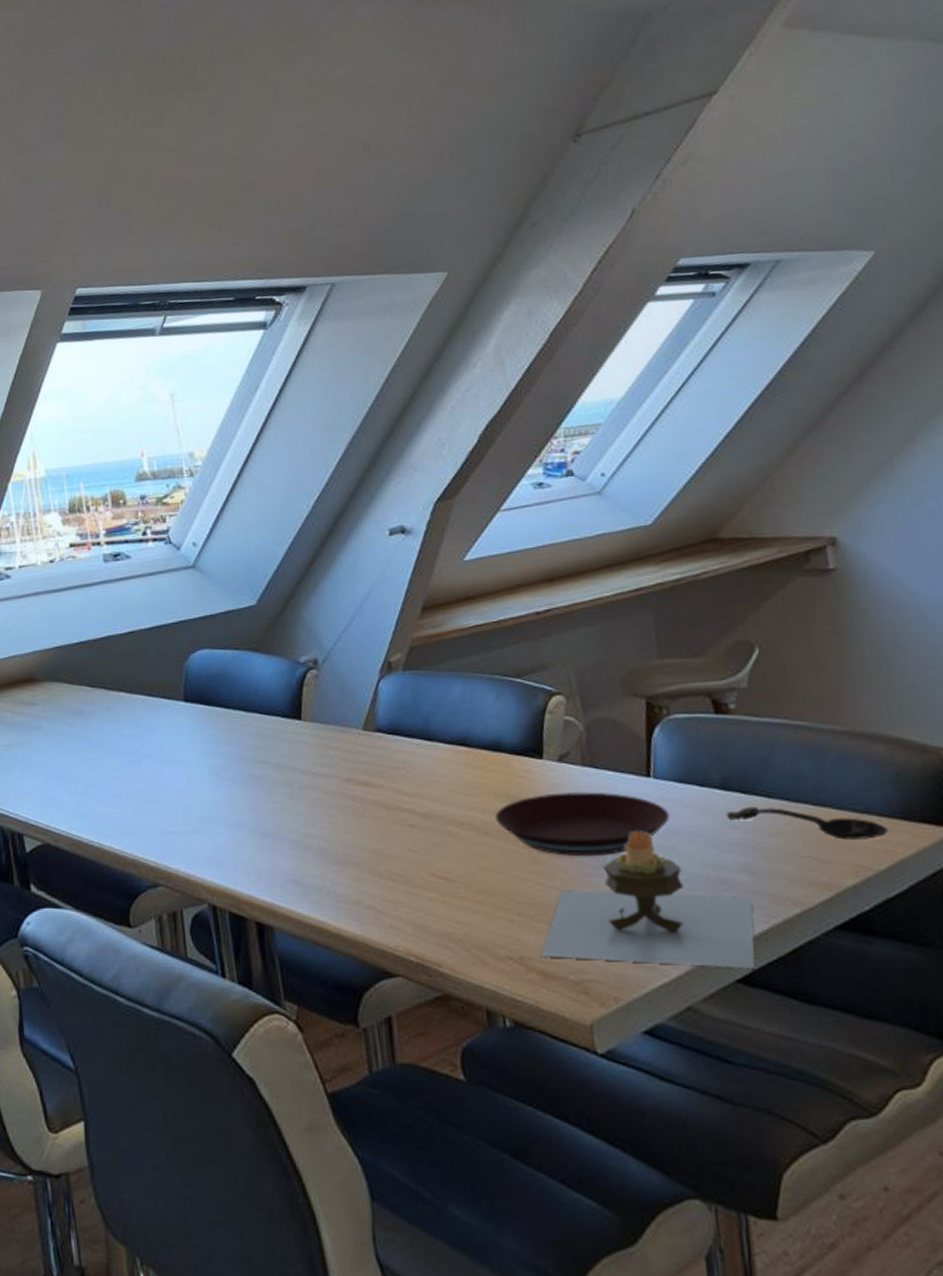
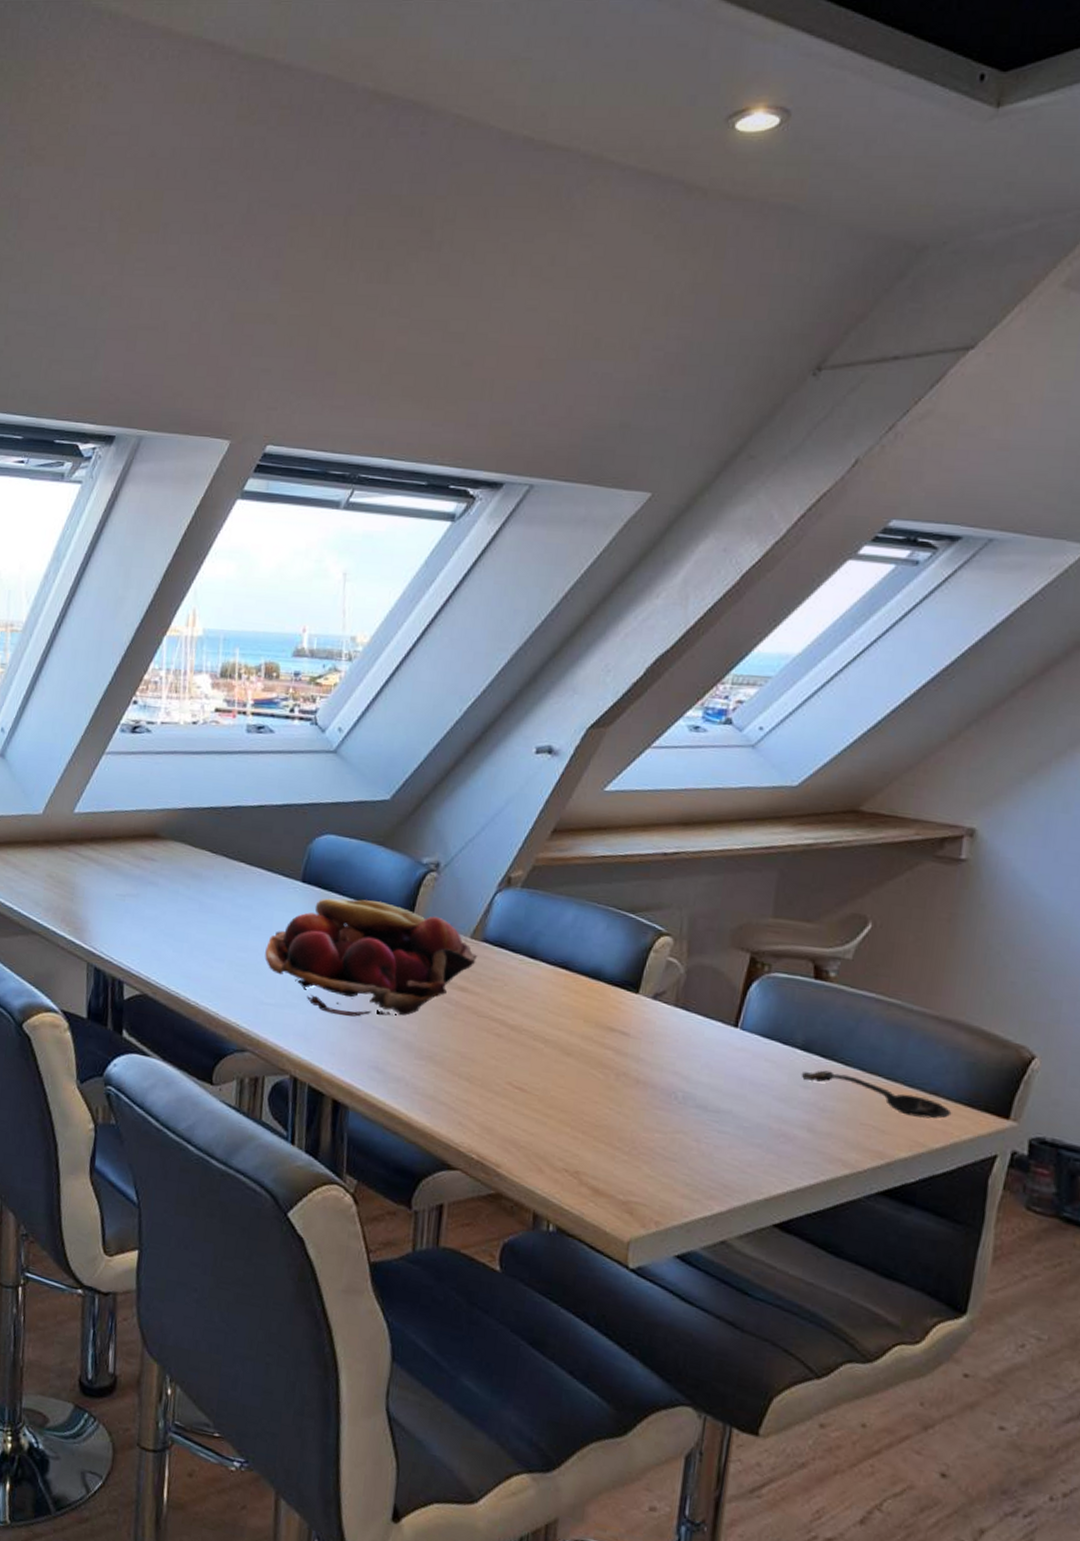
fruit basket: none [160,708,374,832] -> present [264,898,477,1017]
plate: present [495,792,670,857] -> none [580,1026,748,1093]
candle: present [540,831,756,969] -> none [595,1075,806,1217]

